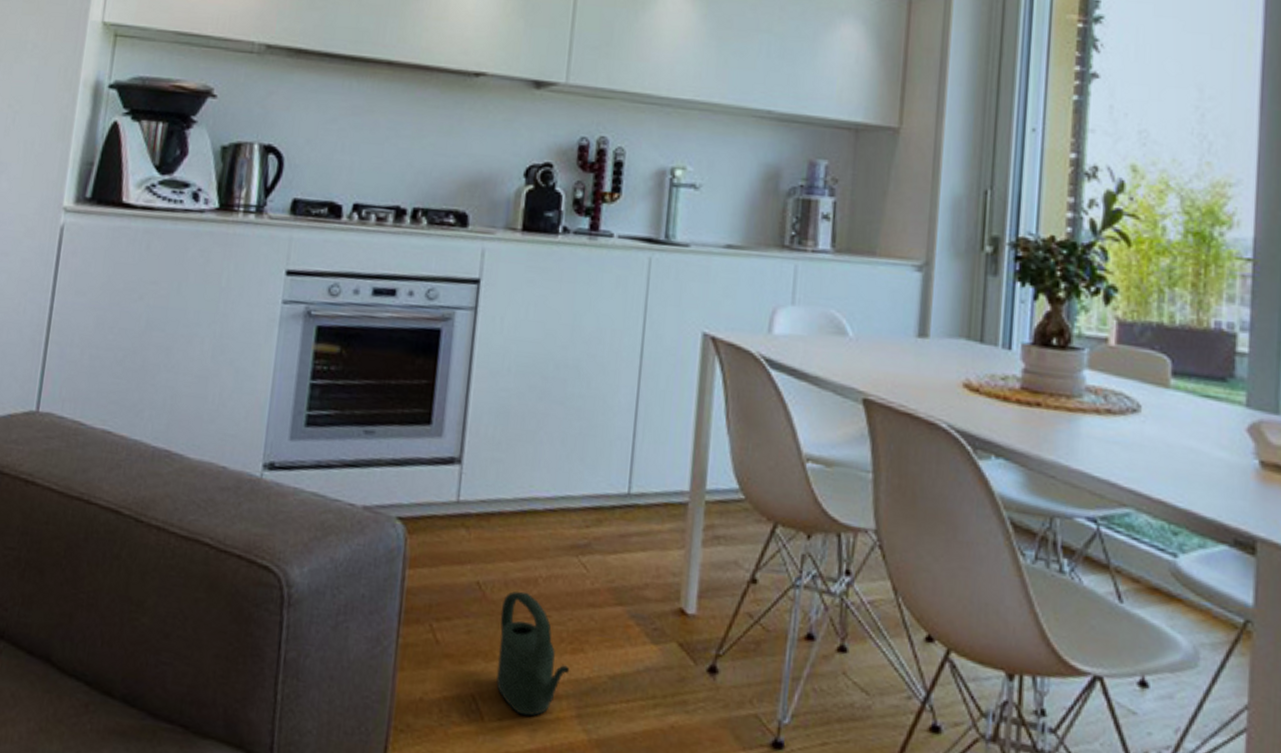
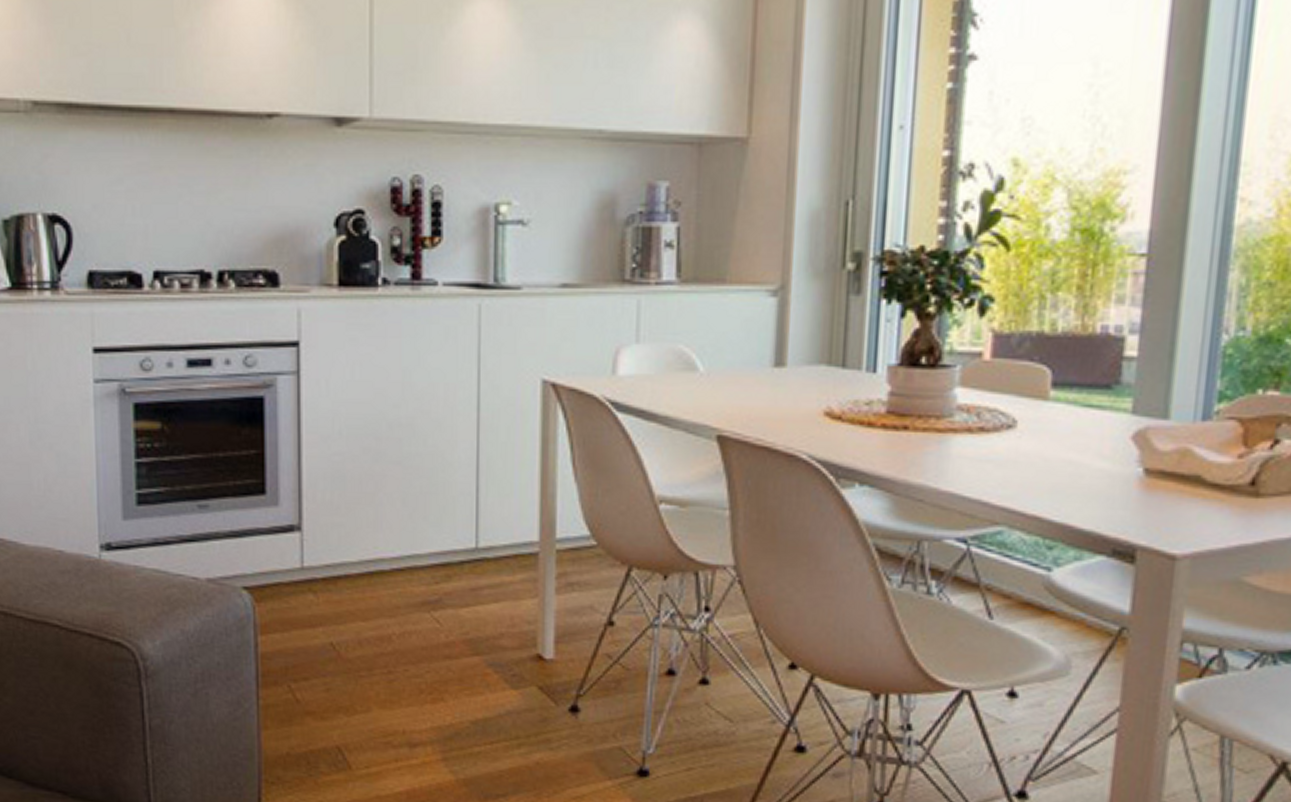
watering can: present [496,591,570,716] -> none [357,649,432,762]

